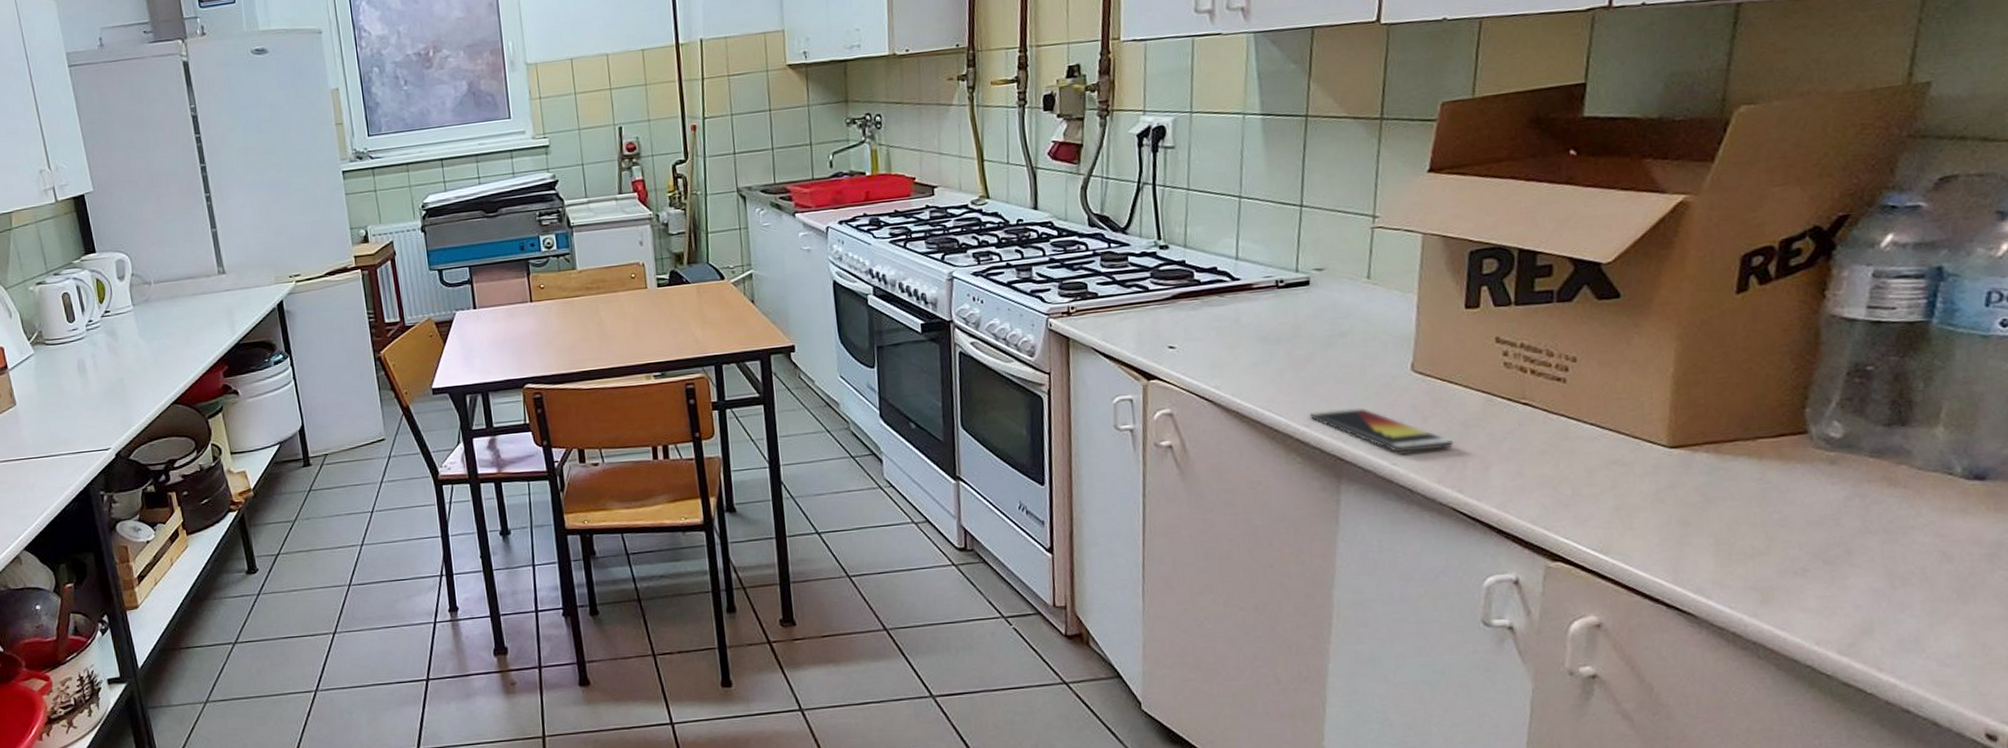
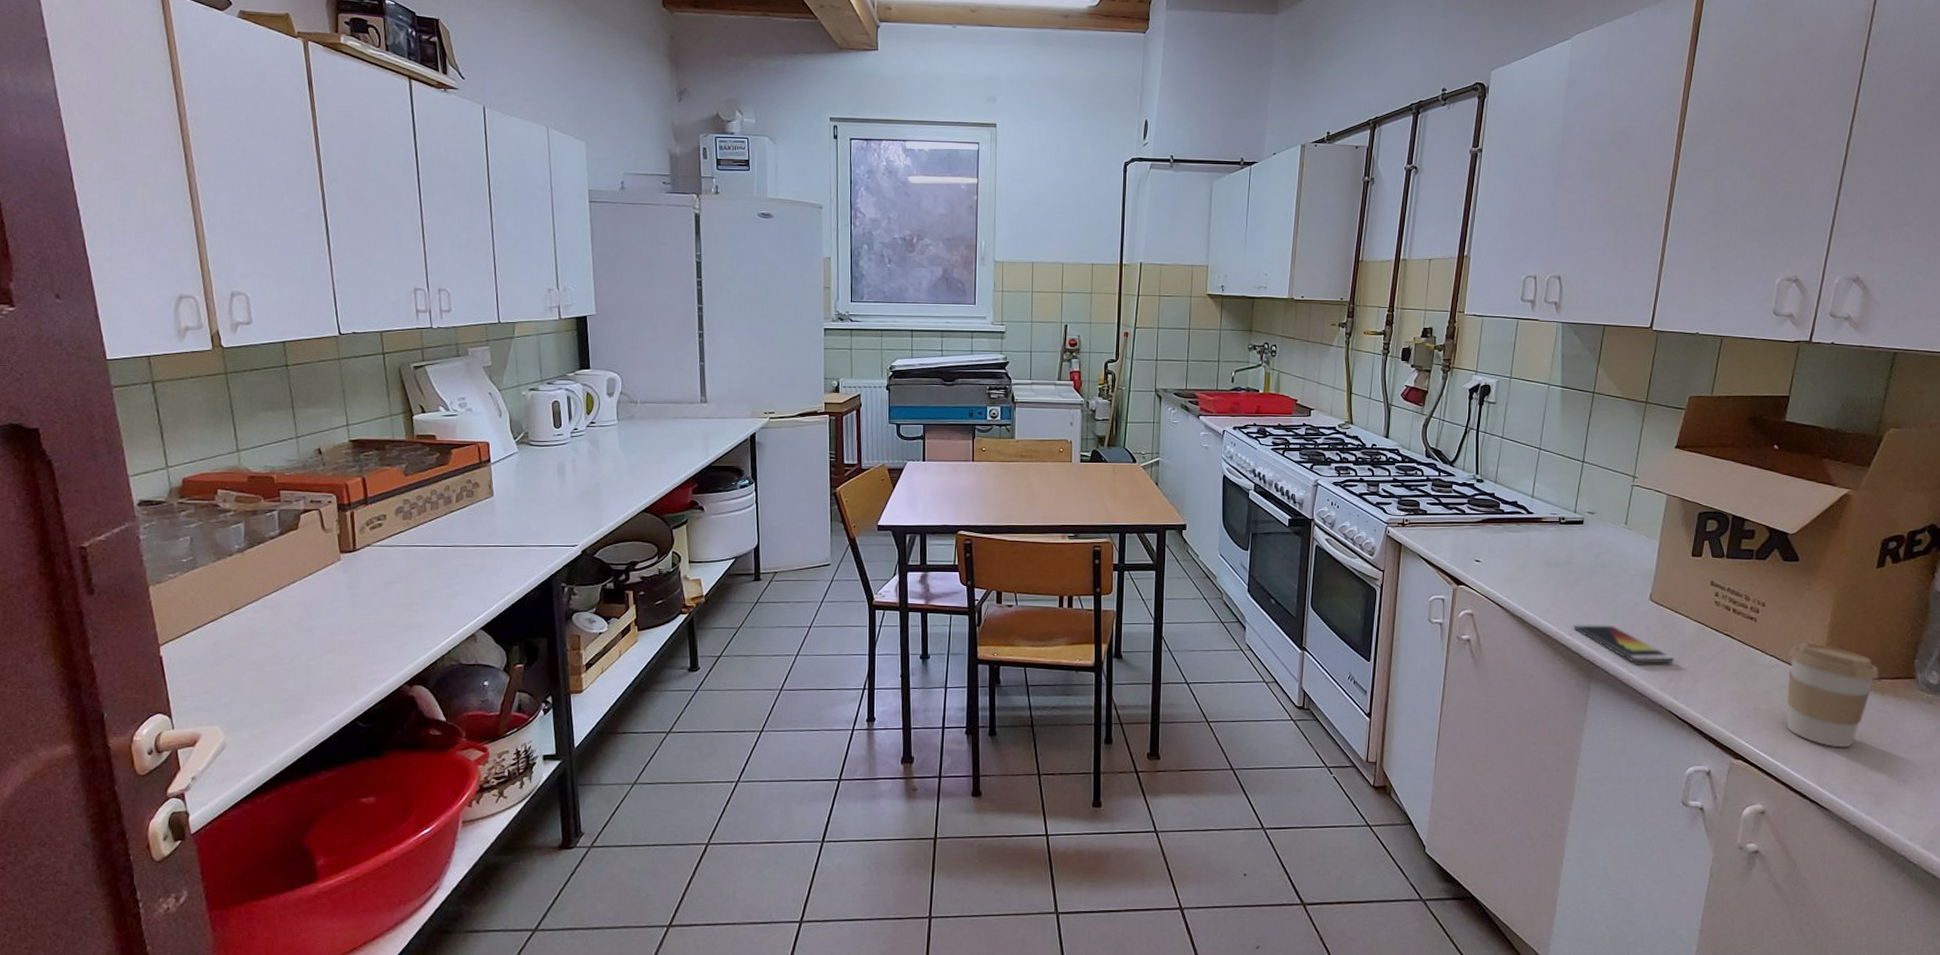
coffee cup: none [1616,401,1753,534] -> present [1786,641,1879,748]

